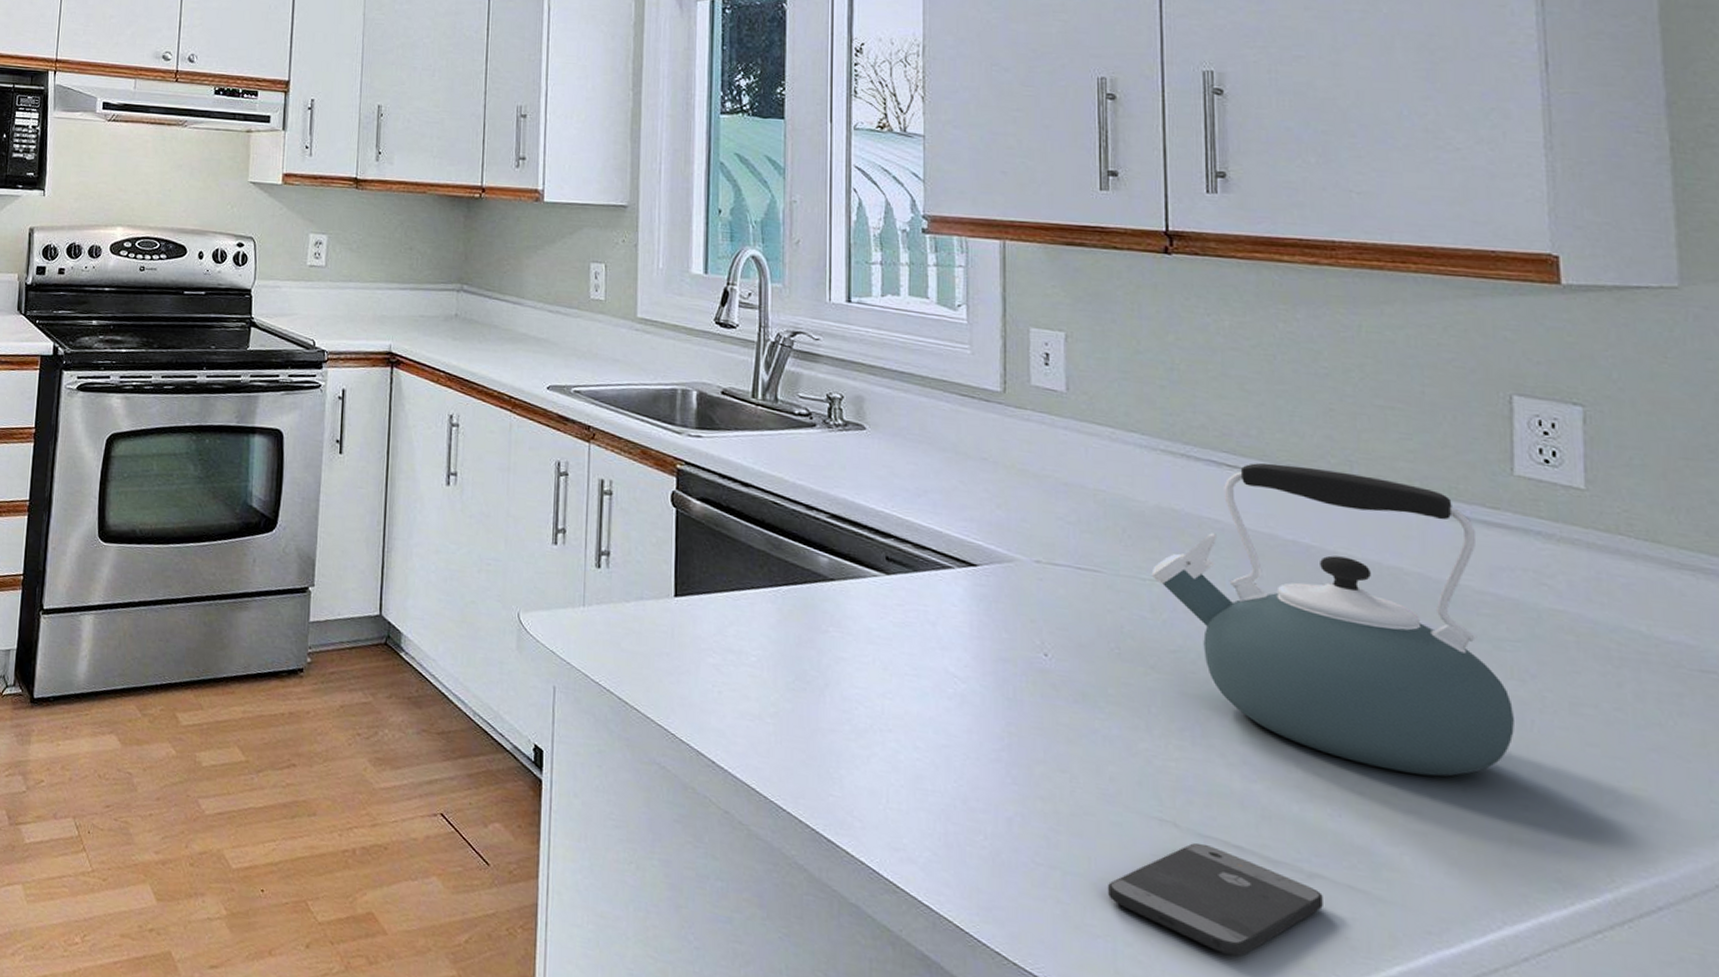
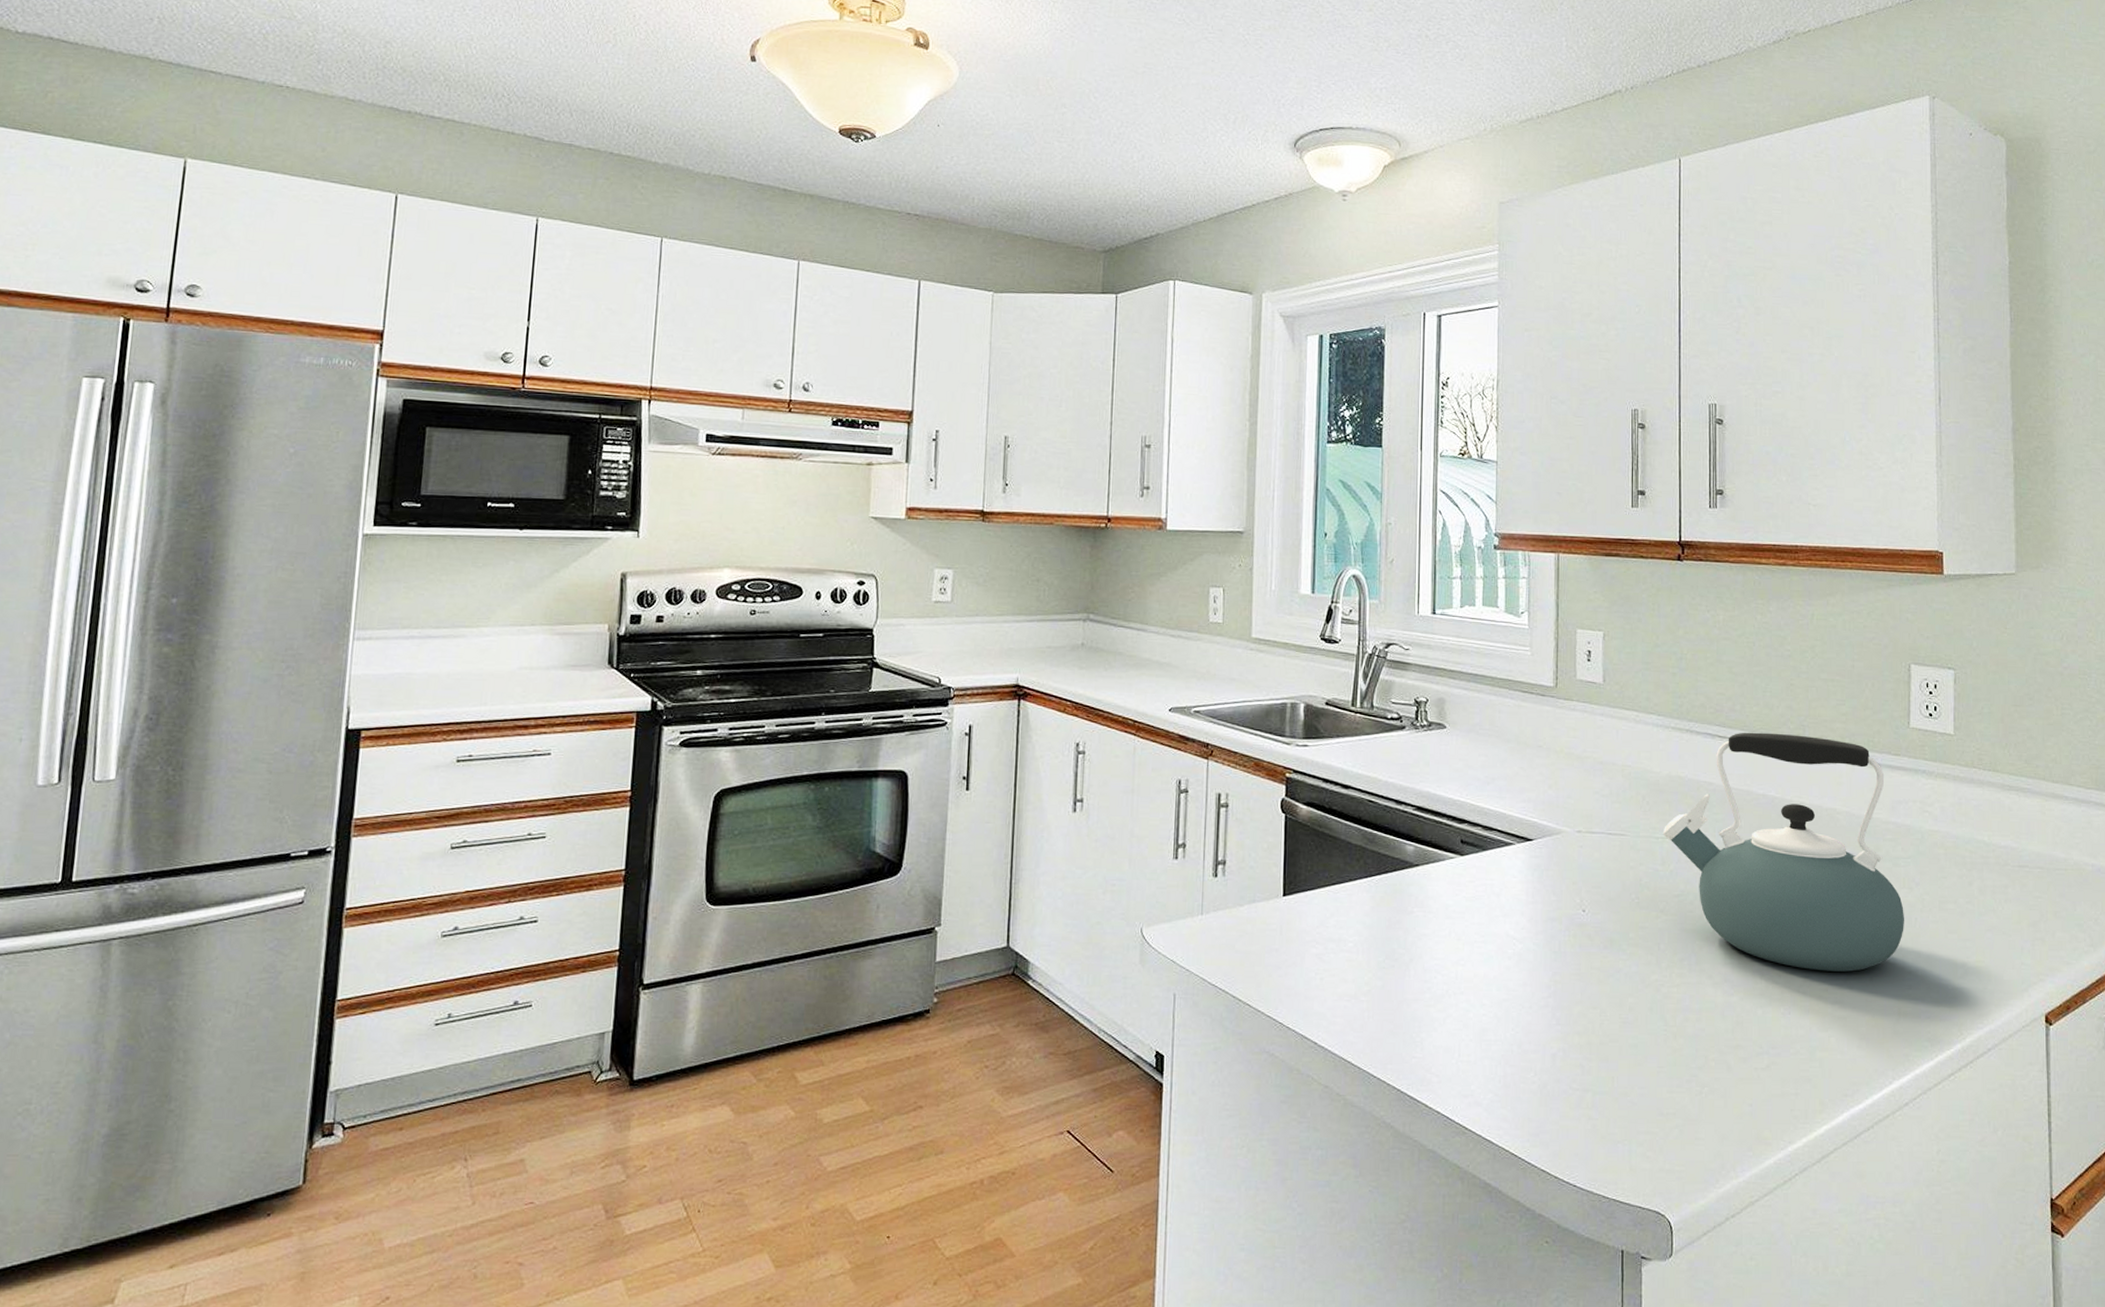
smartphone: present [1108,842,1323,957] -> none [1626,1051,1776,1140]

